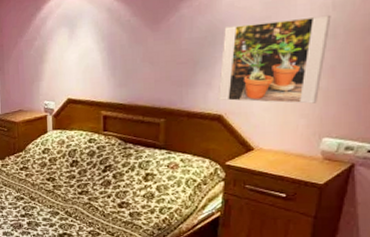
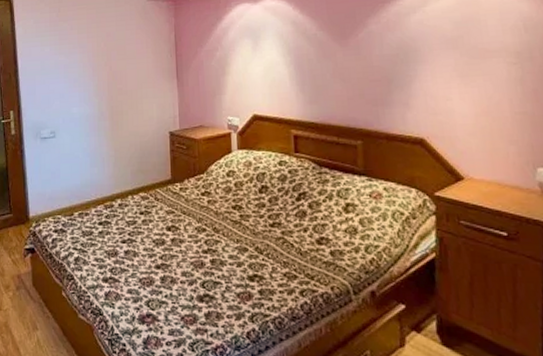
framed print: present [217,15,331,104] -> none [416,37,525,129]

